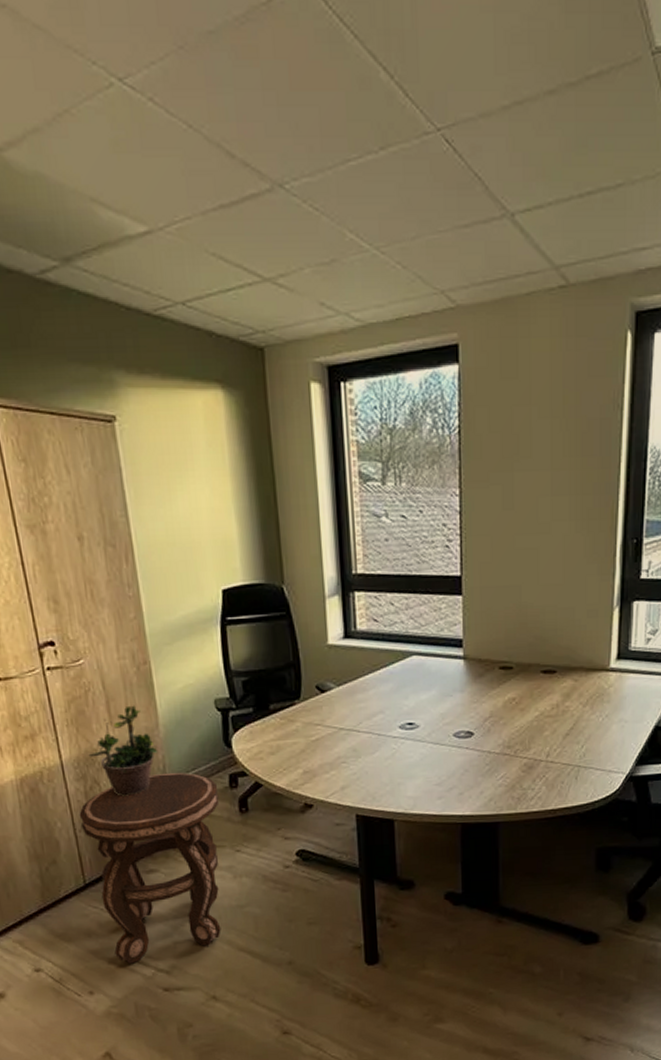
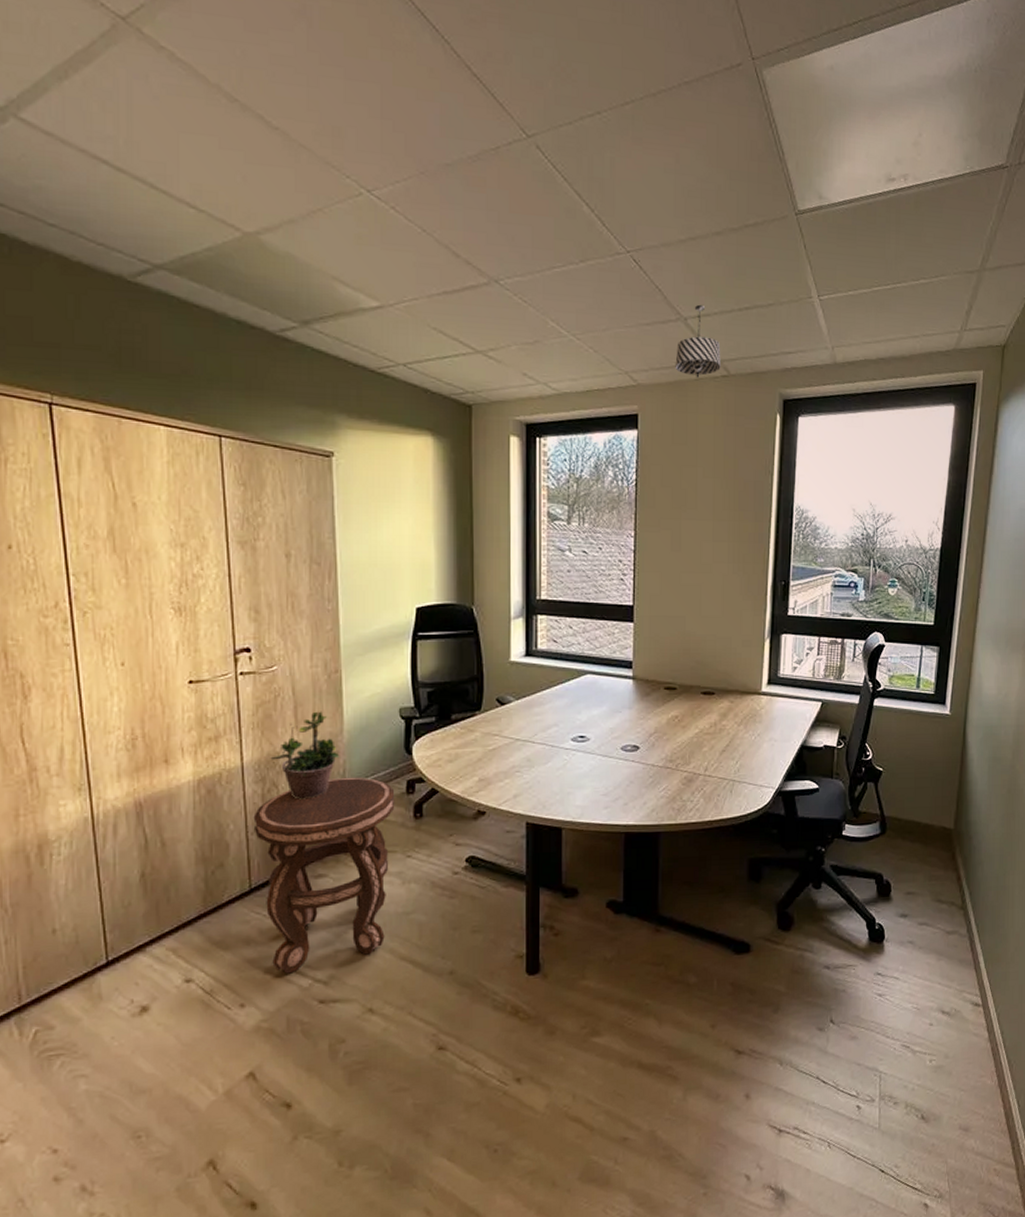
pendant light: none [501,193,557,292] -> present [675,304,721,378]

